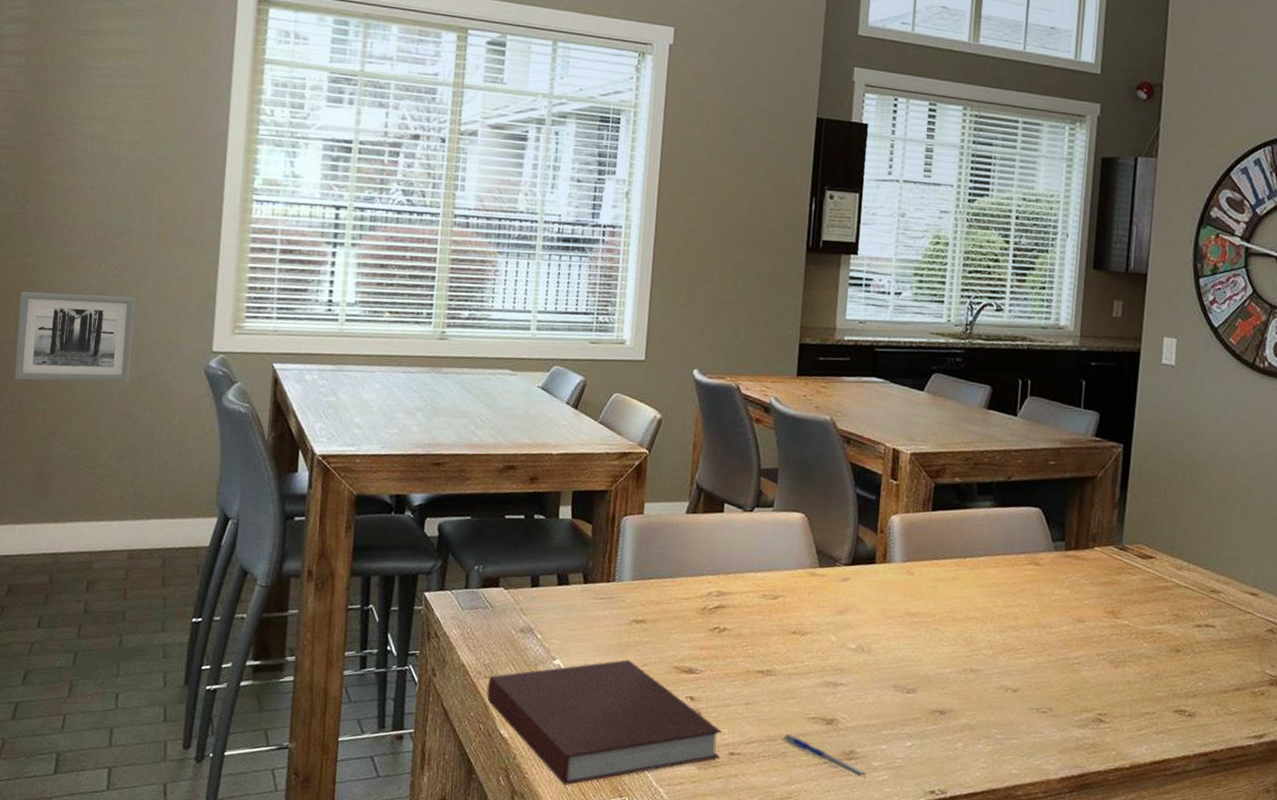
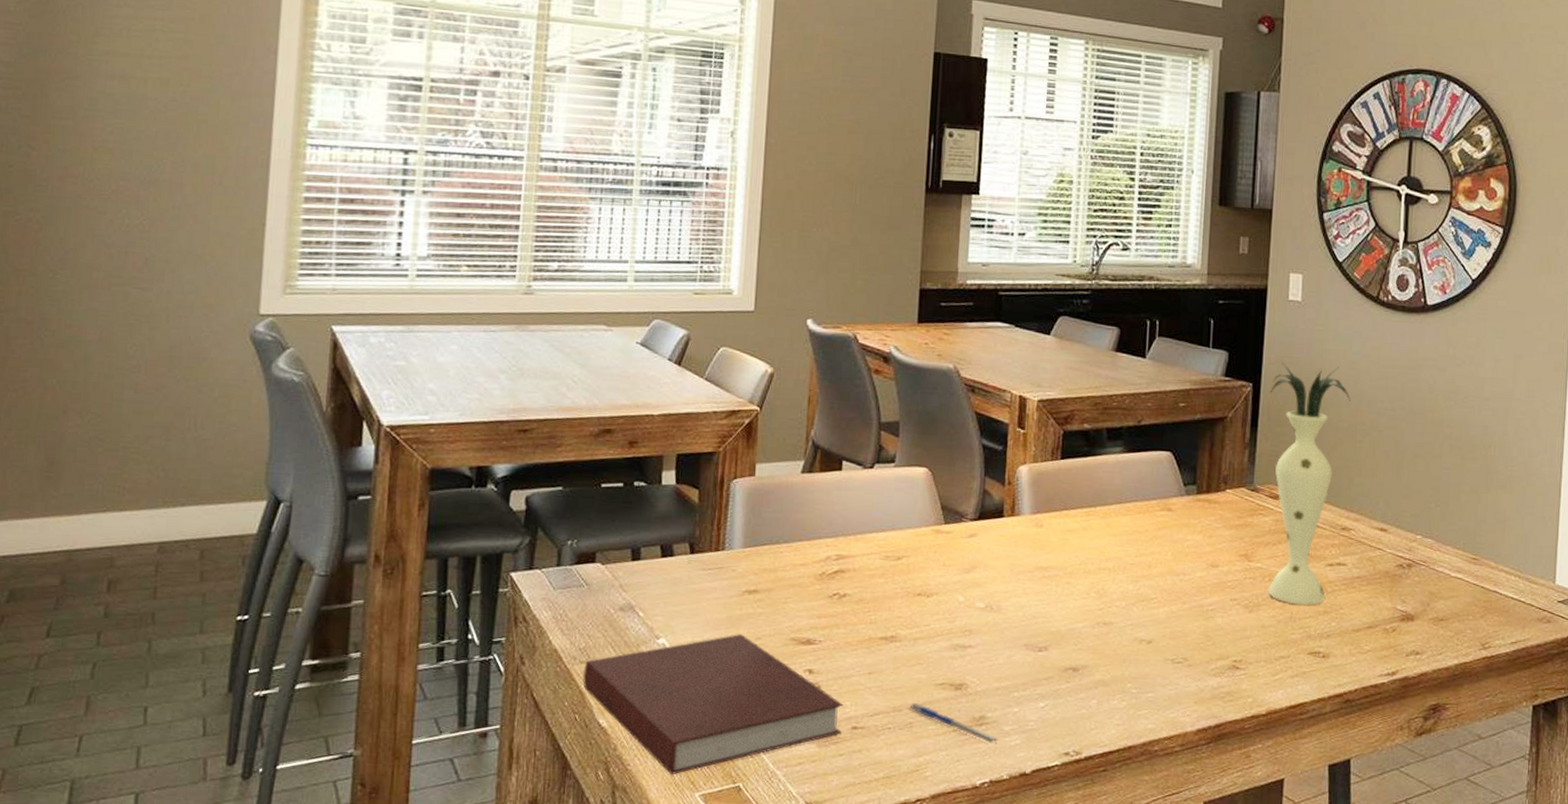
wall art: present [14,291,135,382] -> none [16,251,166,353]
vase: none [1134,424,1223,664] -> present [1268,362,1351,605]

